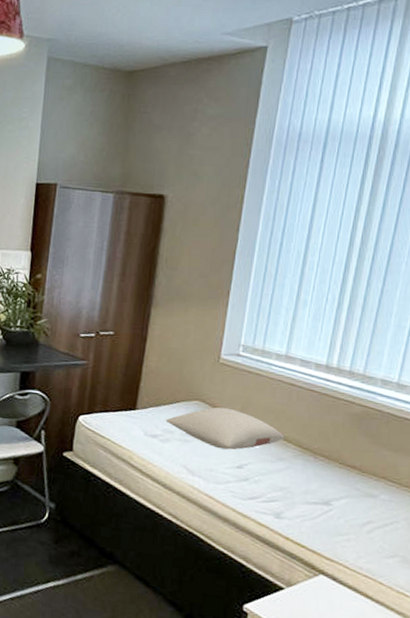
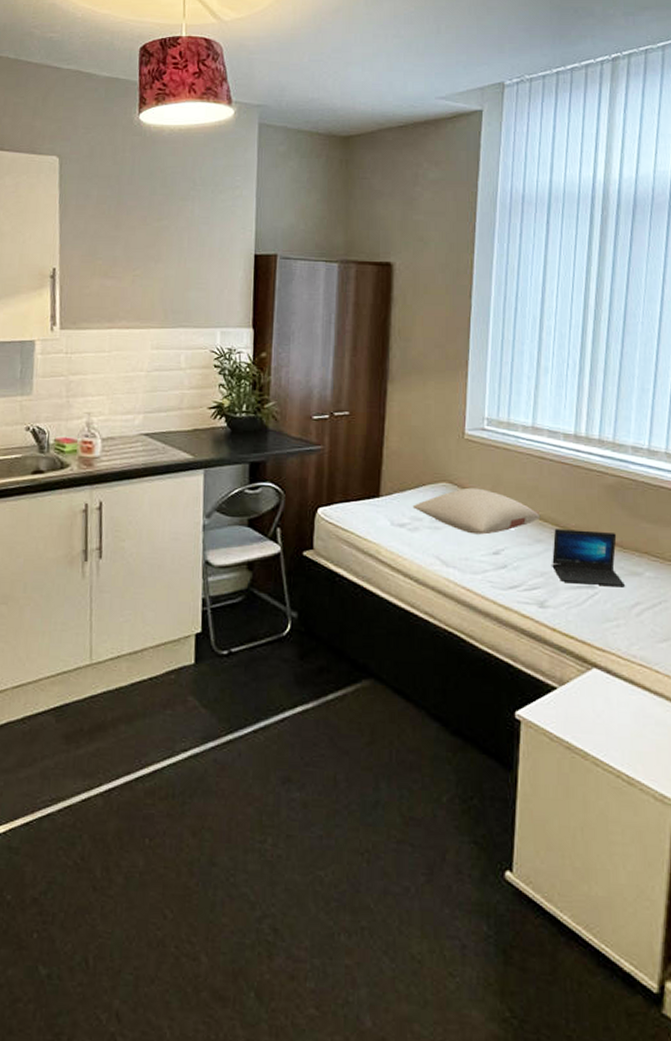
laptop: none [291,450,360,507] -> present [552,529,626,588]

